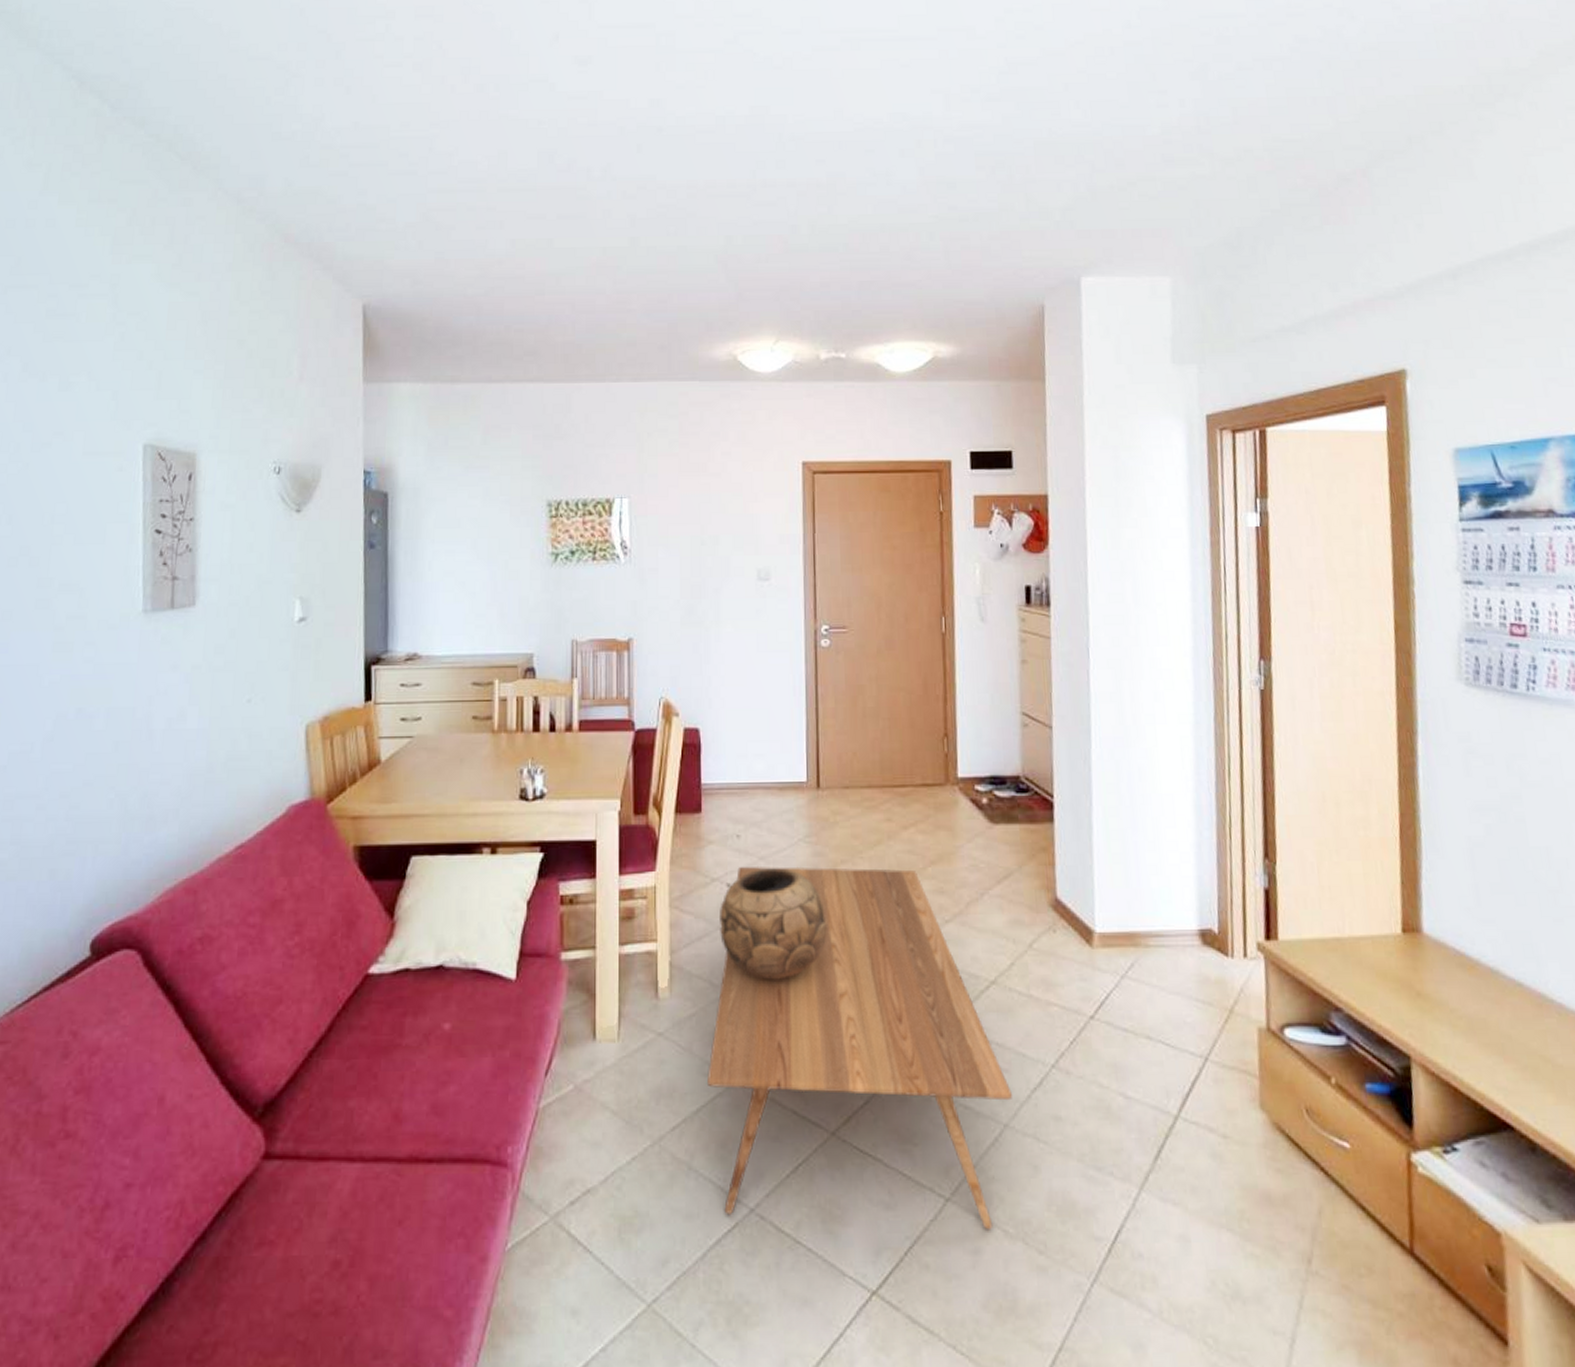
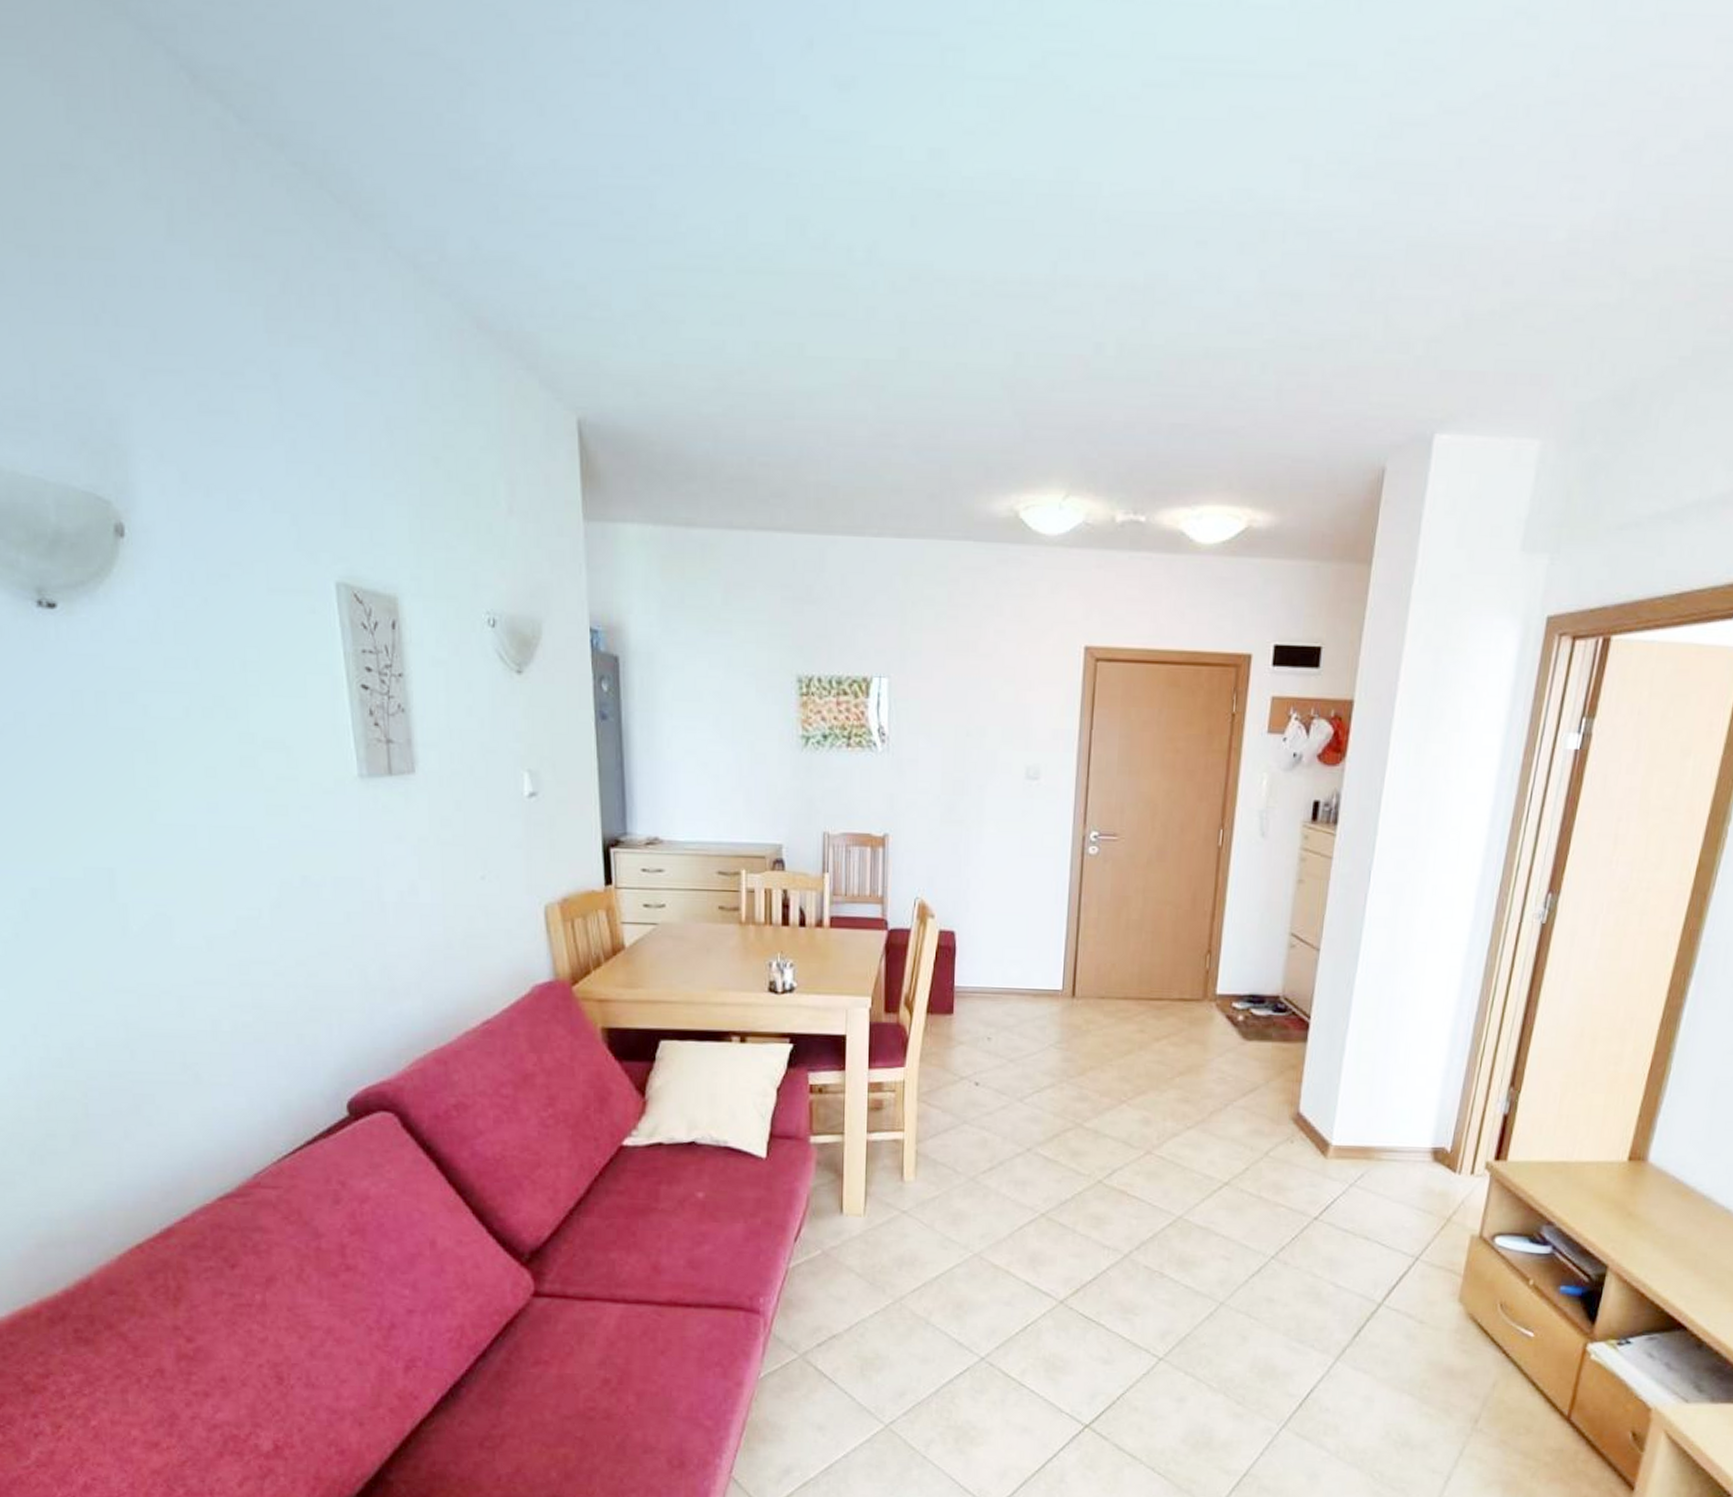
coffee table: present [707,865,1012,1230] -> none [947,1067,1231,1384]
decorative bowl: present [720,868,827,982] -> none [966,1070,1071,1172]

